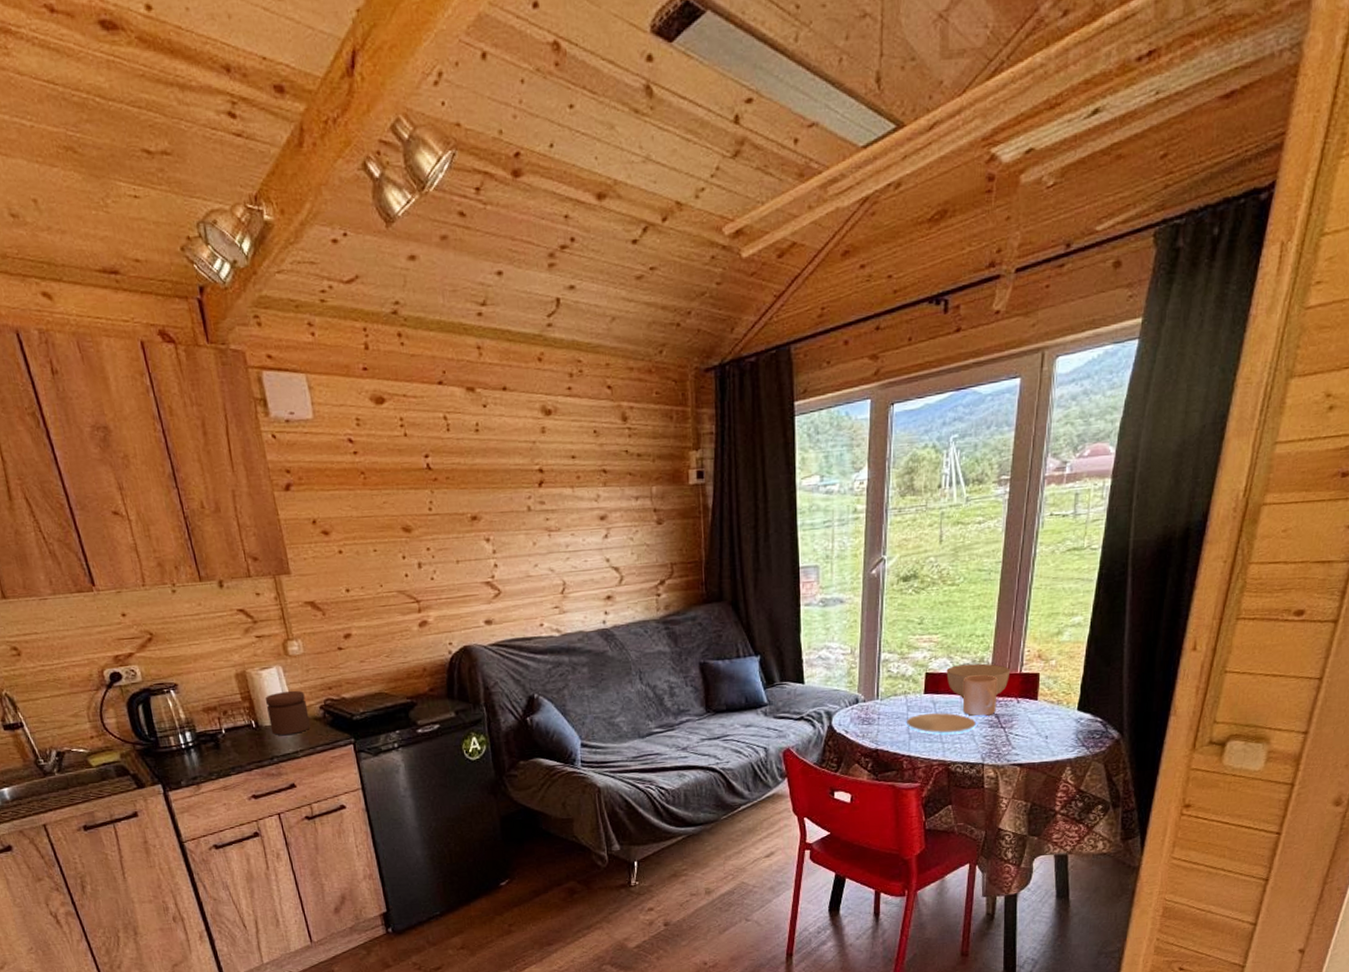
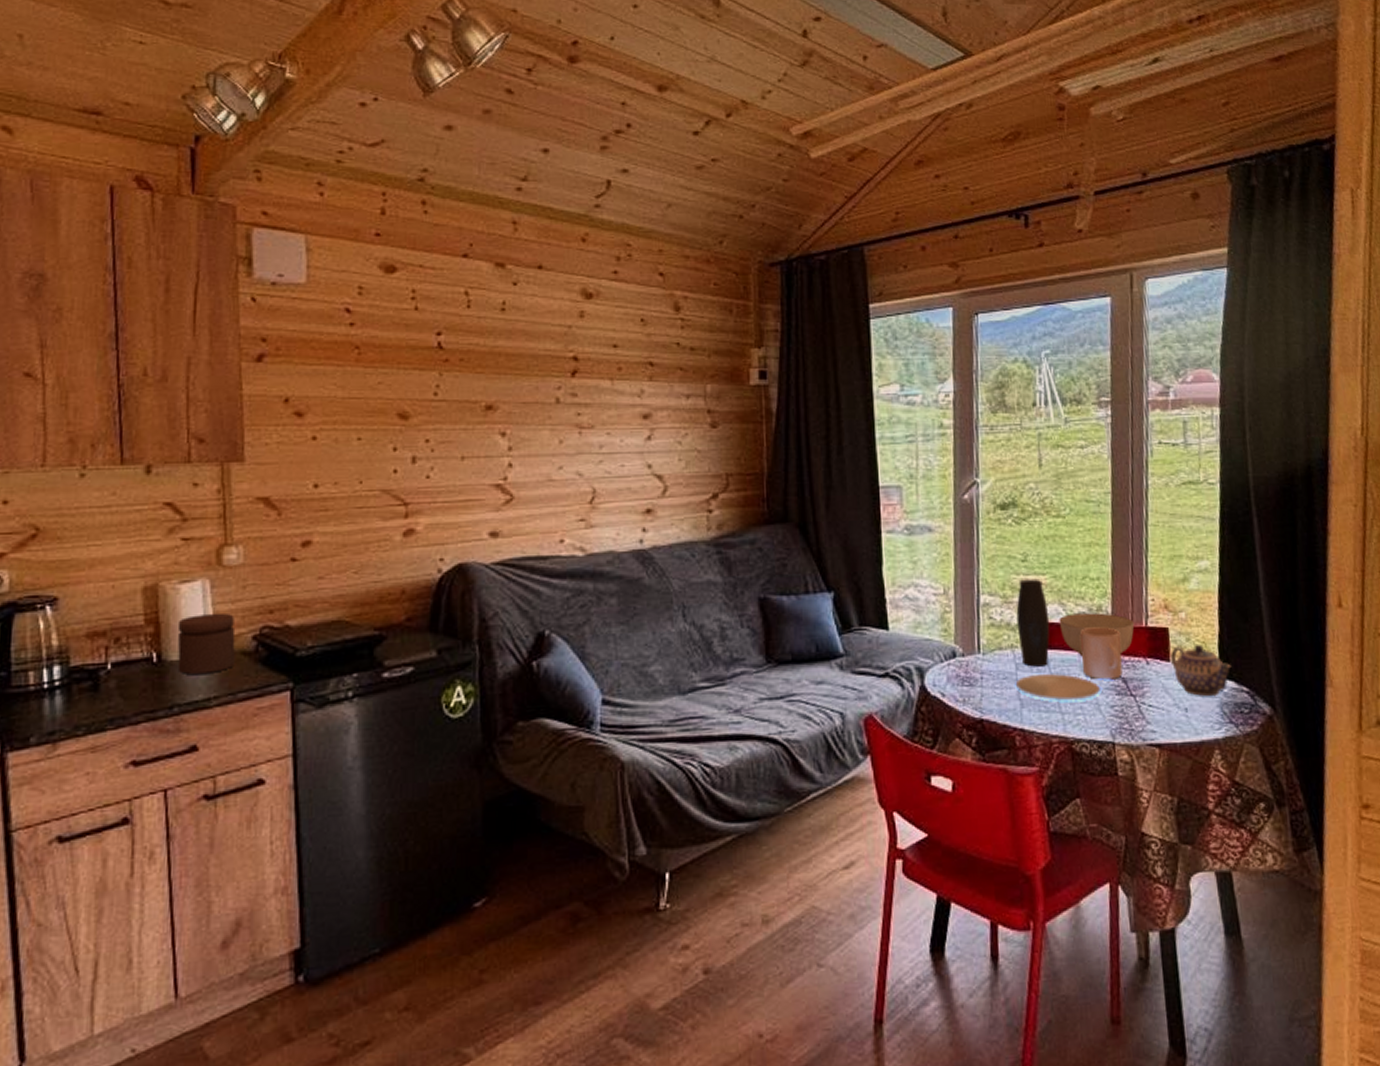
vase: none [911,638,939,708] -> present [1016,579,1050,667]
teapot: none [1039,686,1090,726] -> present [1171,645,1232,697]

